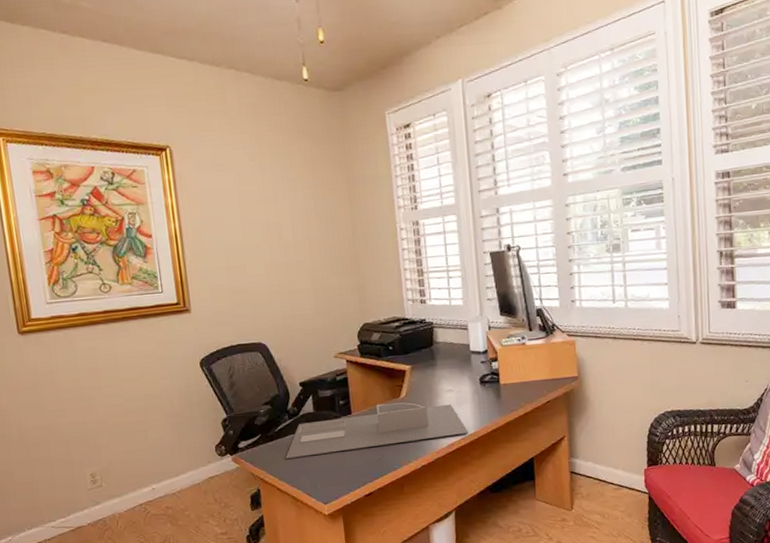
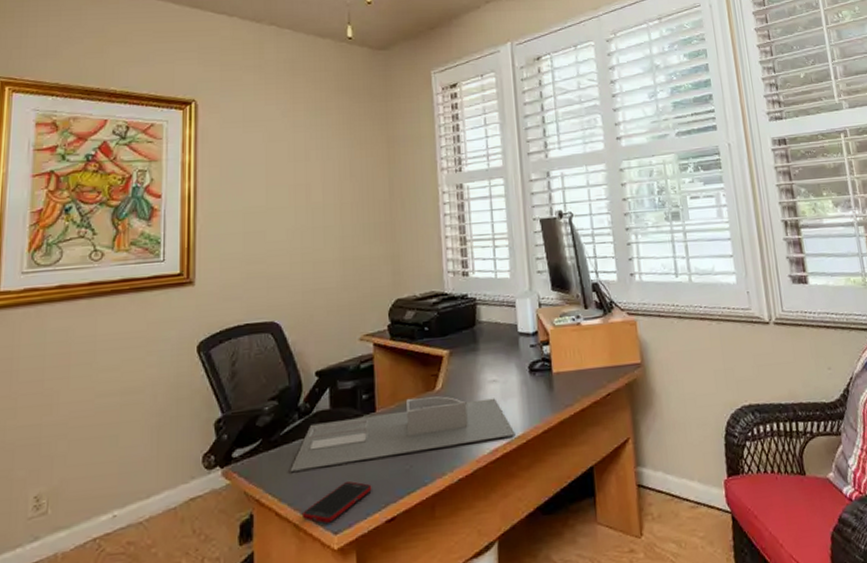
cell phone: none [297,466,352,496] -> present [301,481,372,524]

